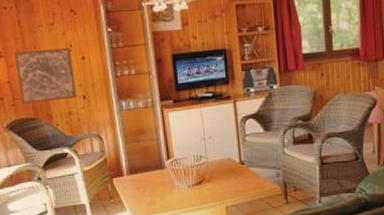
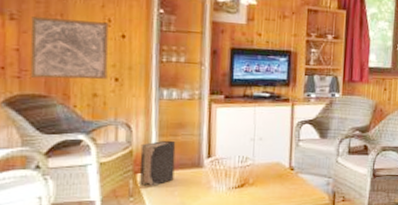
book: none [112,146,143,190] -> present [140,140,176,187]

